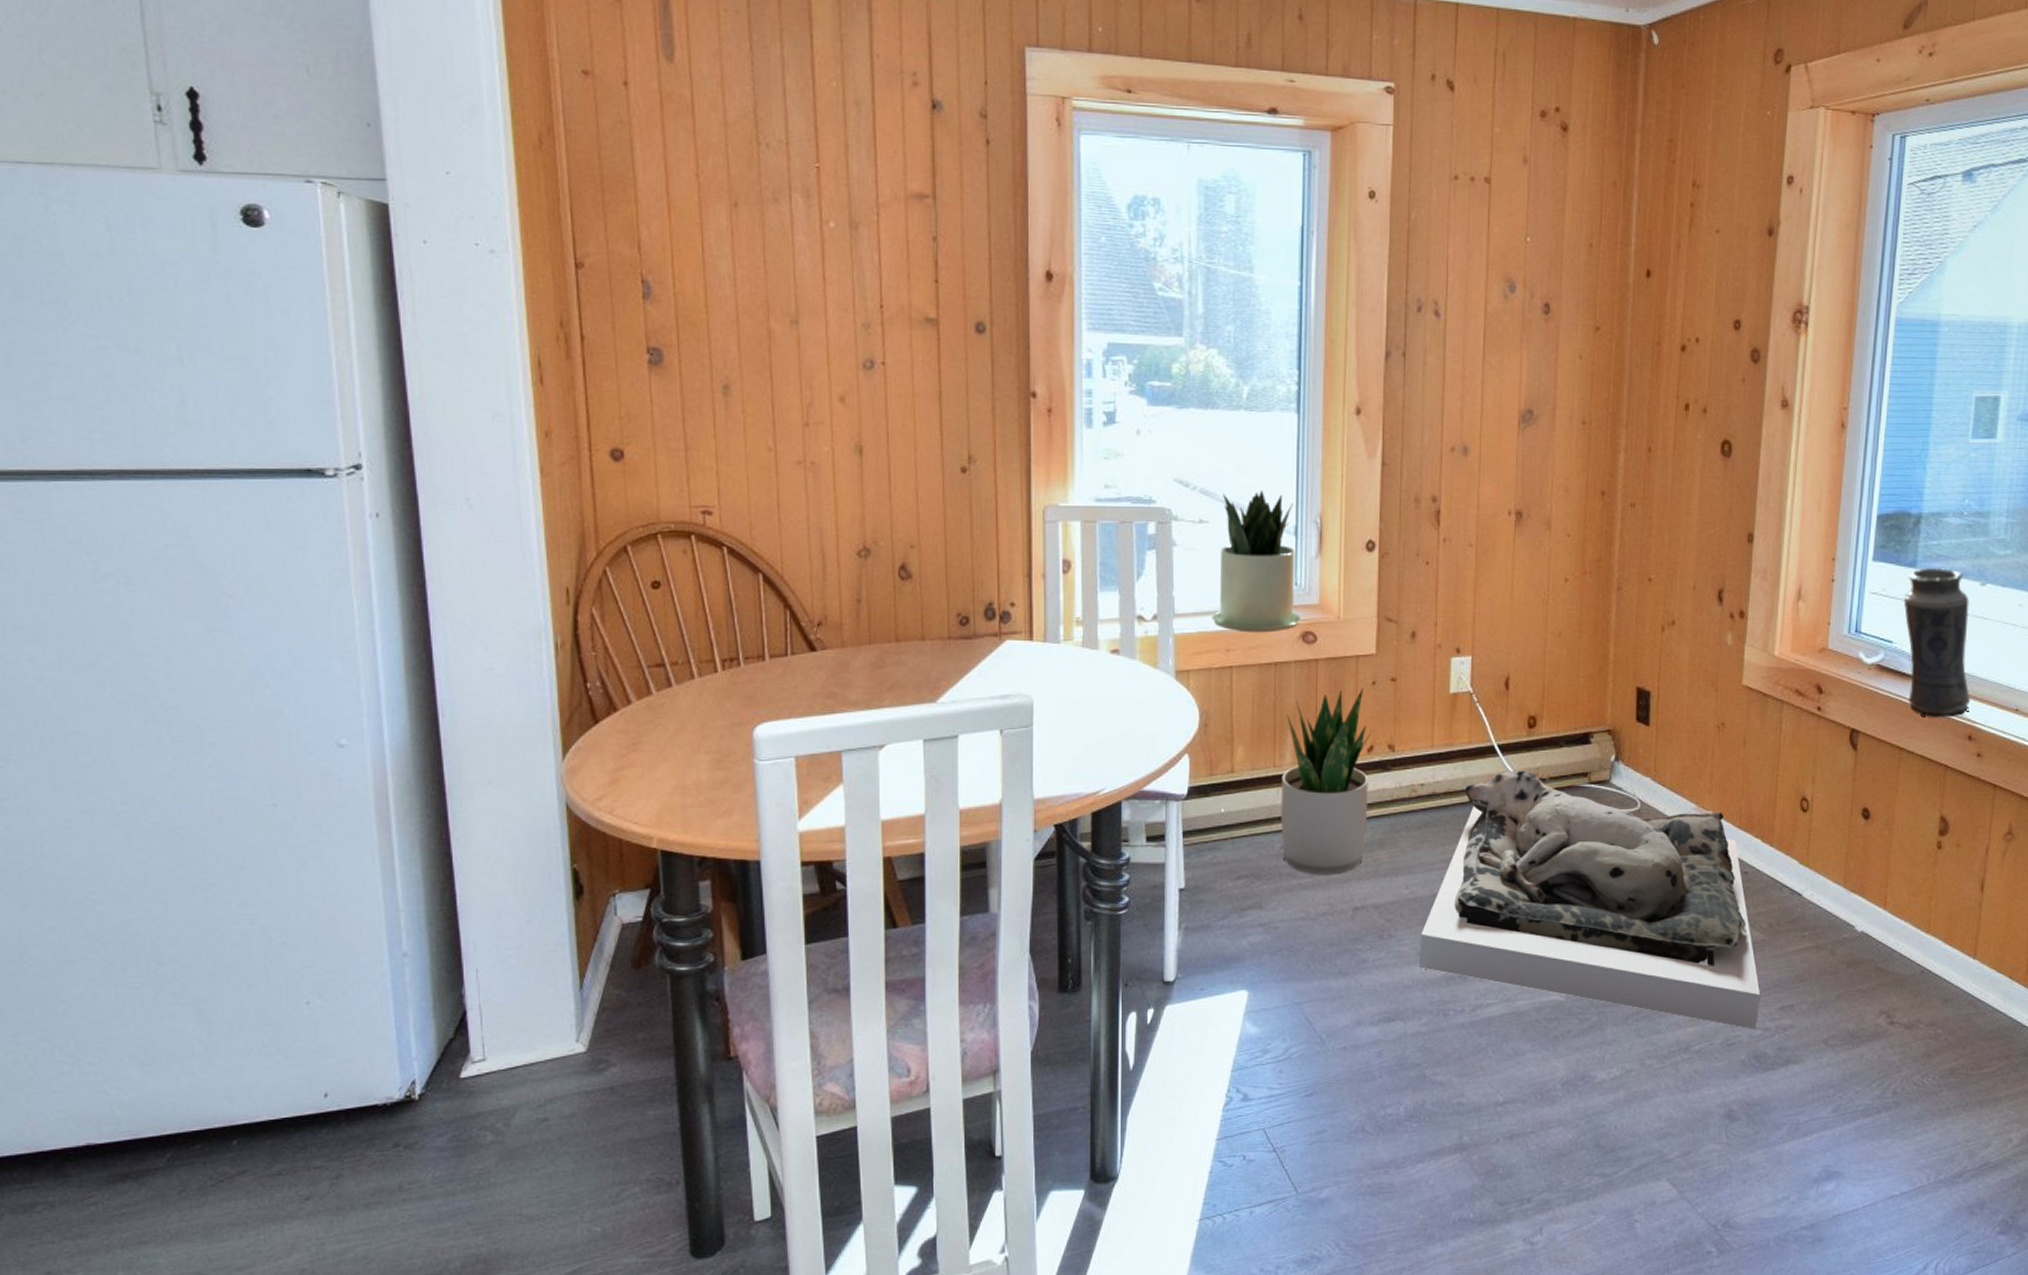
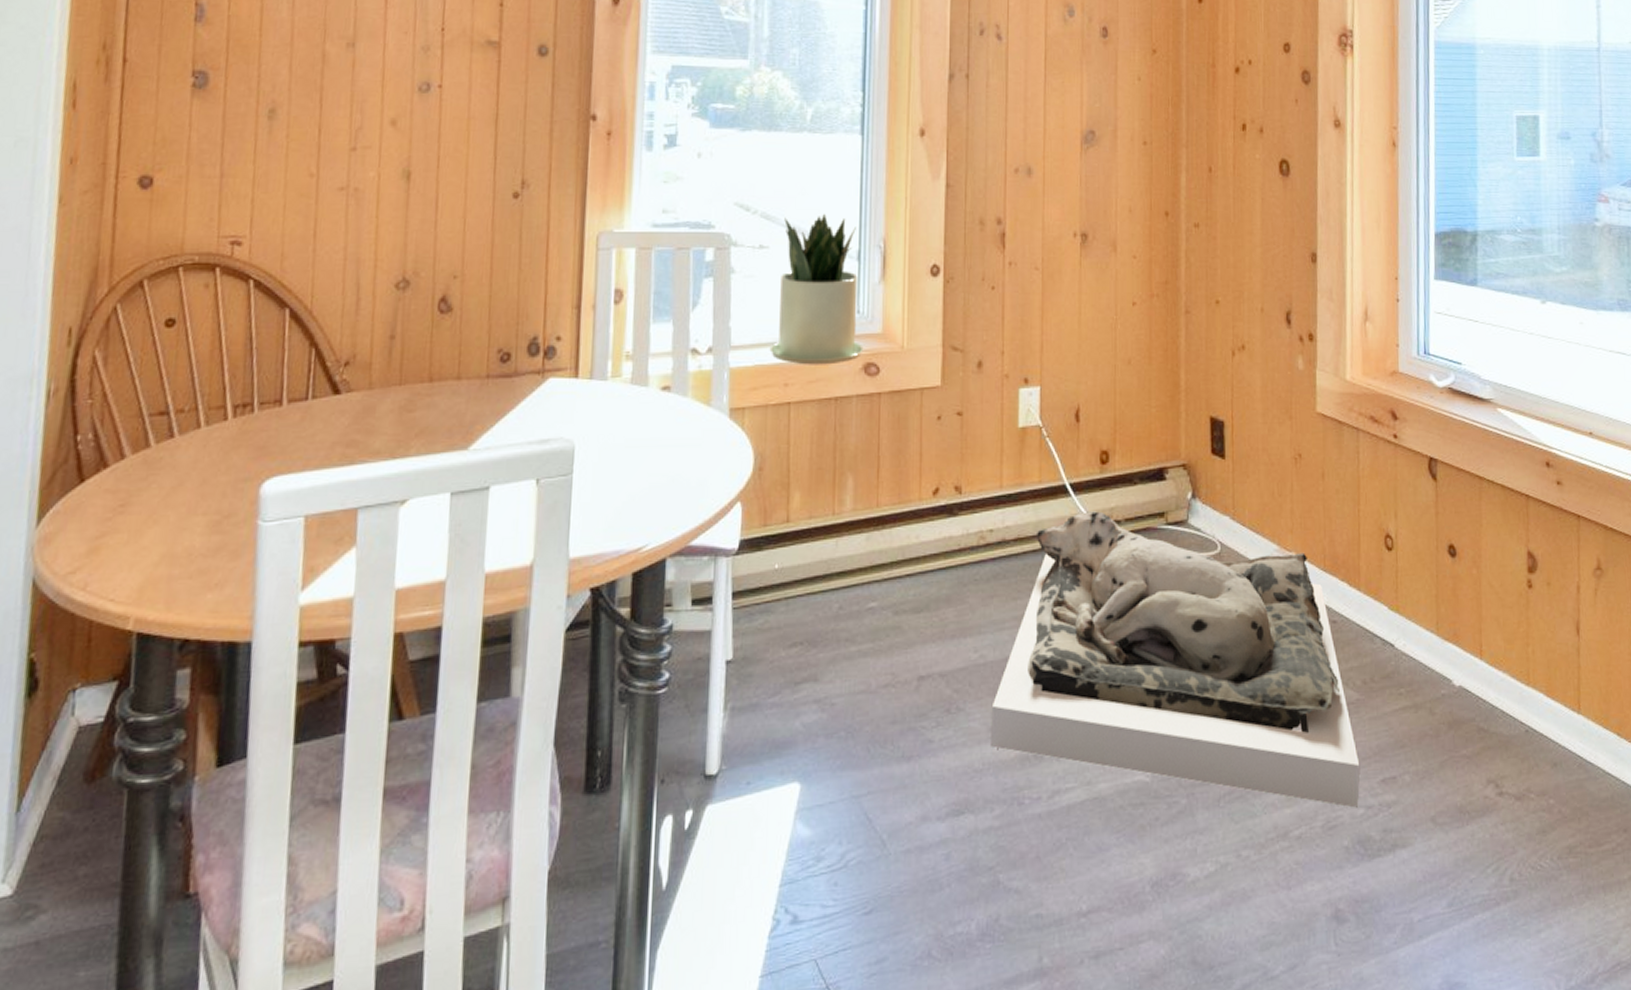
planter: present [1281,687,1372,875] -> none [839,423,938,640]
vase: present [1903,567,1971,718] -> none [1468,285,1545,443]

